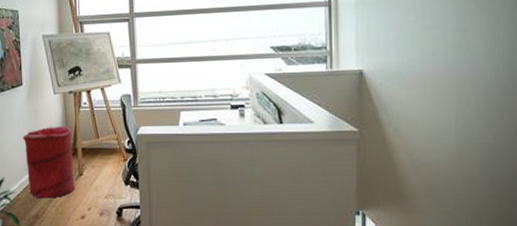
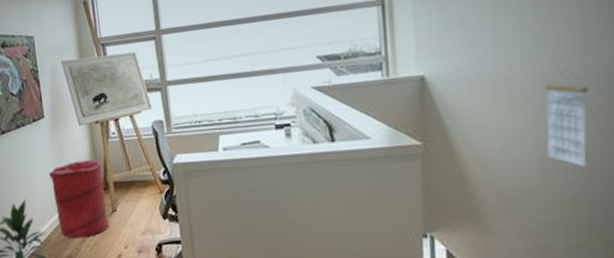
calendar: none [464,72,501,159] -> present [545,68,589,167]

